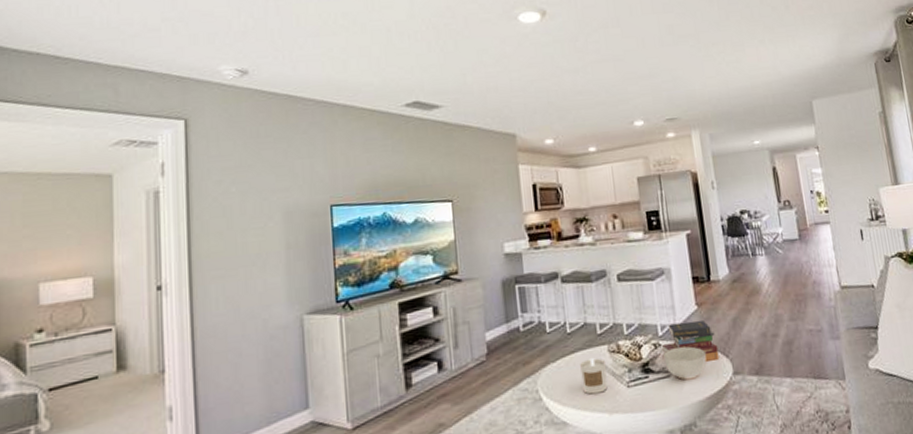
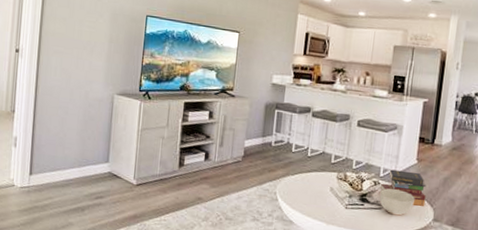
candle: present [580,357,608,395] -> none [310,179,332,207]

